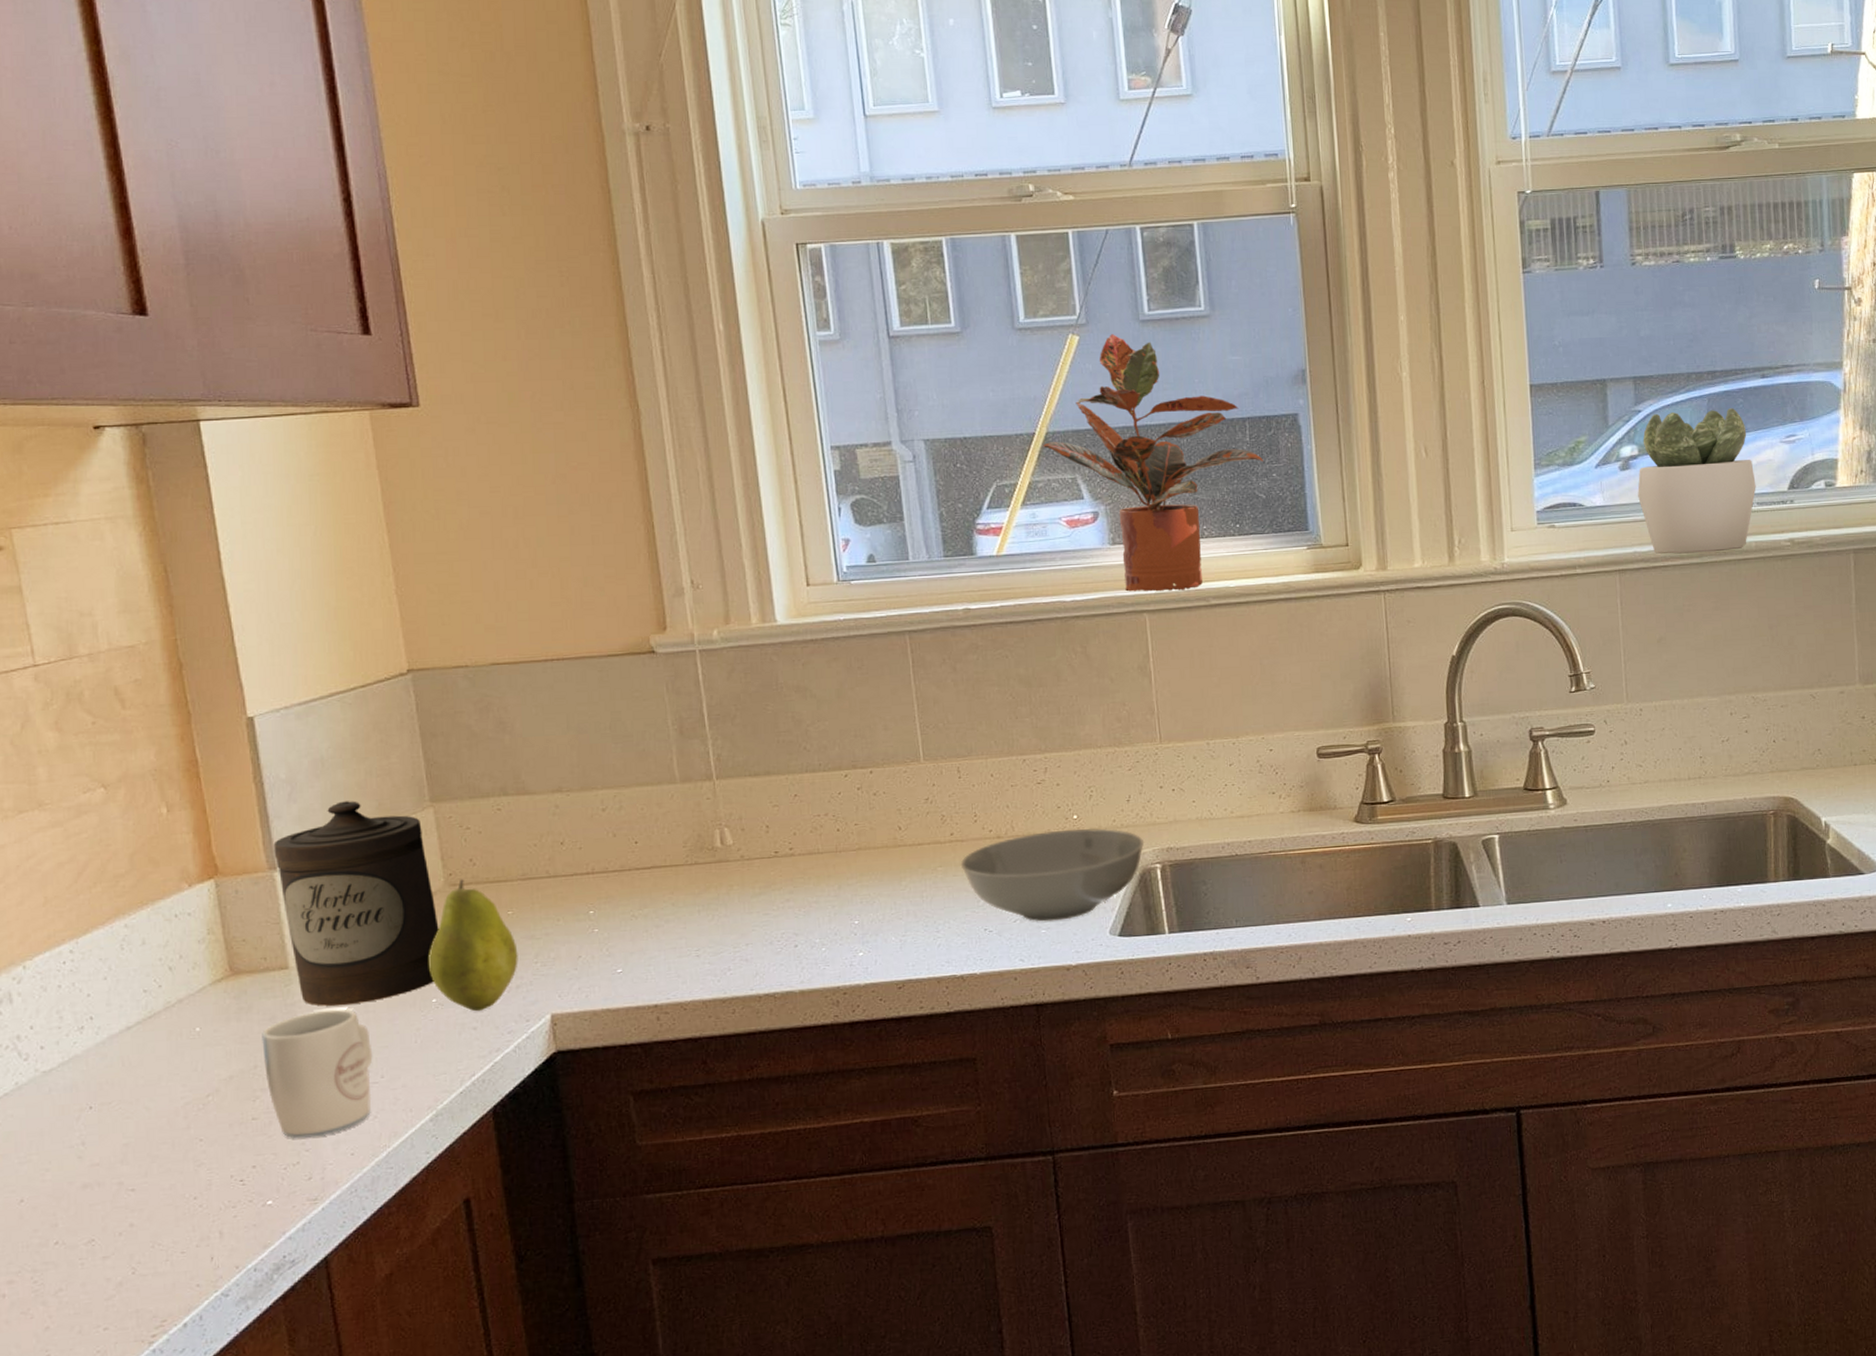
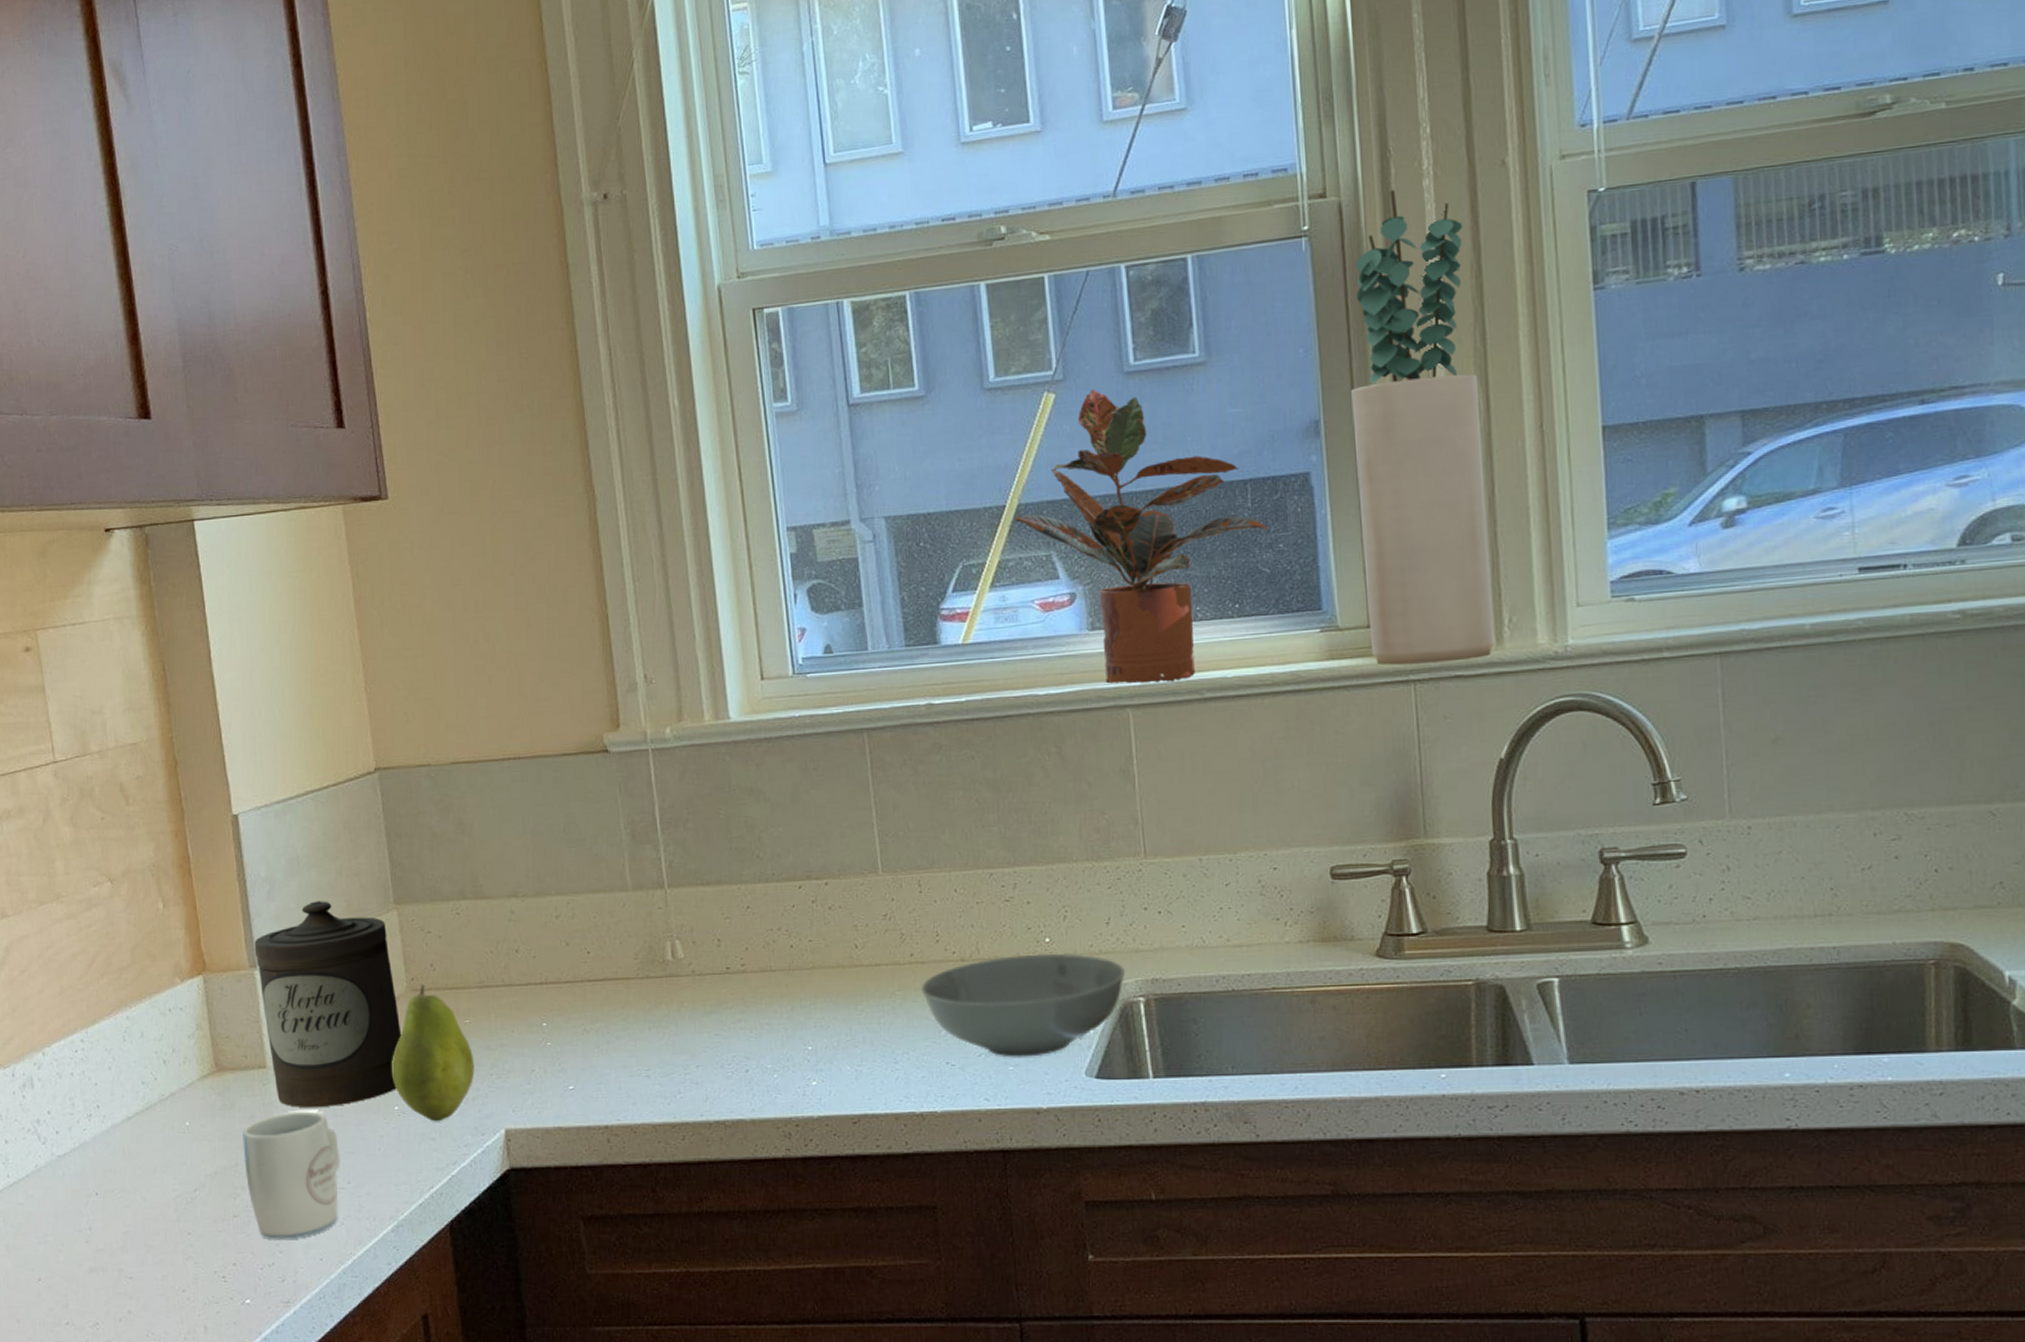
vase: none [1332,179,1447,578] -> present [1351,189,1495,666]
succulent plant: present [1637,408,1756,554] -> none [1746,444,1912,632]

